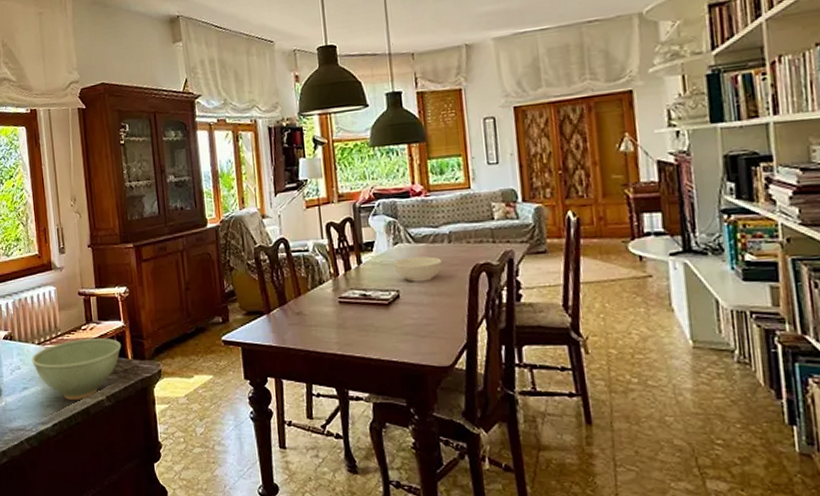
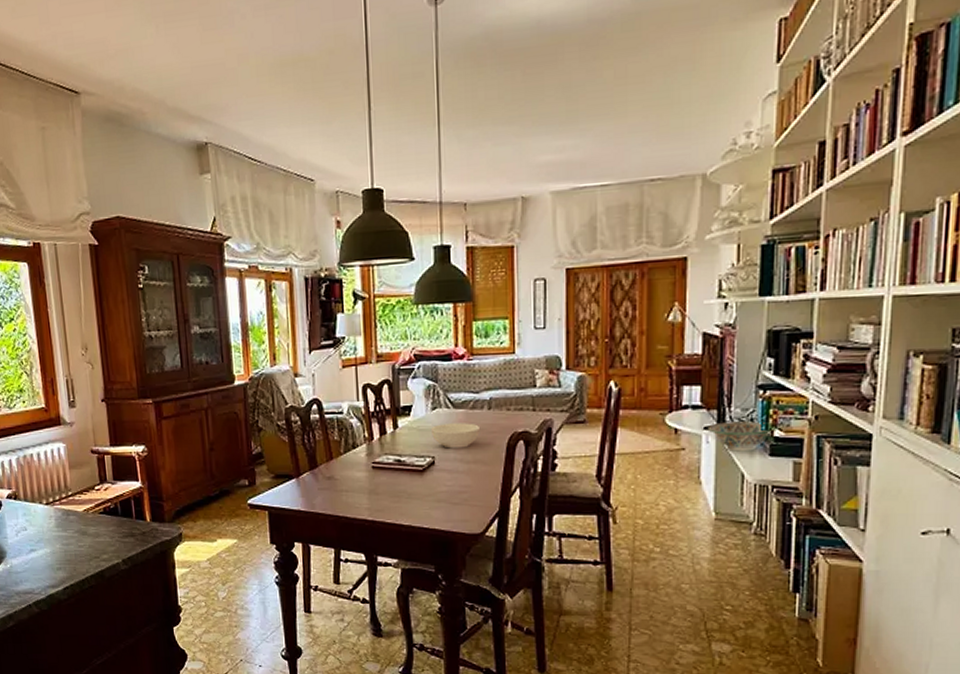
bowl: present [31,337,122,400] -> none [39,498,139,563]
decorative bowl: none [673,246,740,277] -> present [707,421,770,452]

